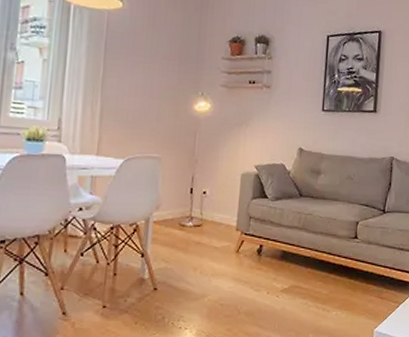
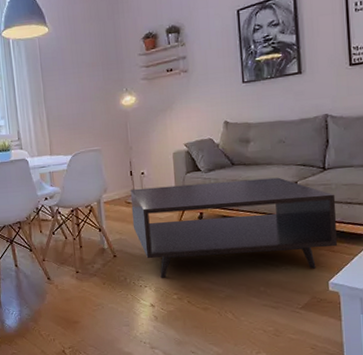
coffee table: none [183,209,390,319] -> present [130,177,337,278]

